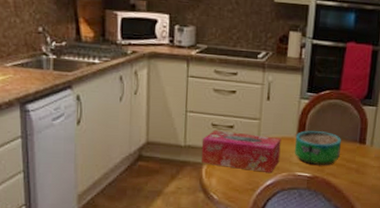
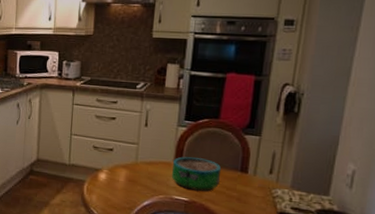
tissue box: present [200,130,282,173] -> none [83,151,159,194]

